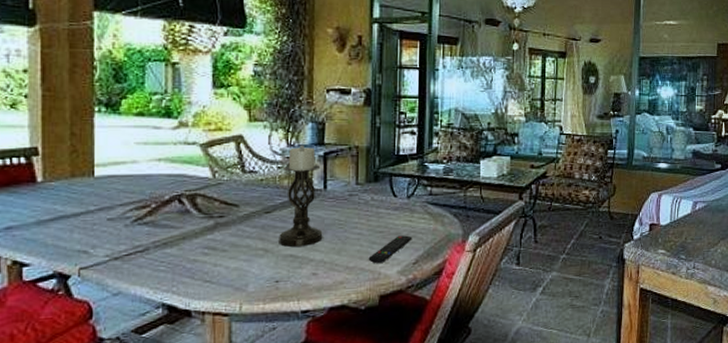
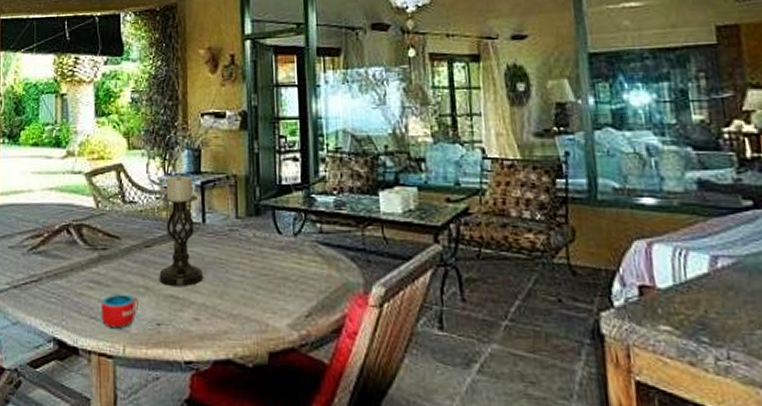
mug: none [216,257,258,289] -> present [101,293,140,329]
remote control: present [368,235,413,264] -> none [253,281,303,314]

